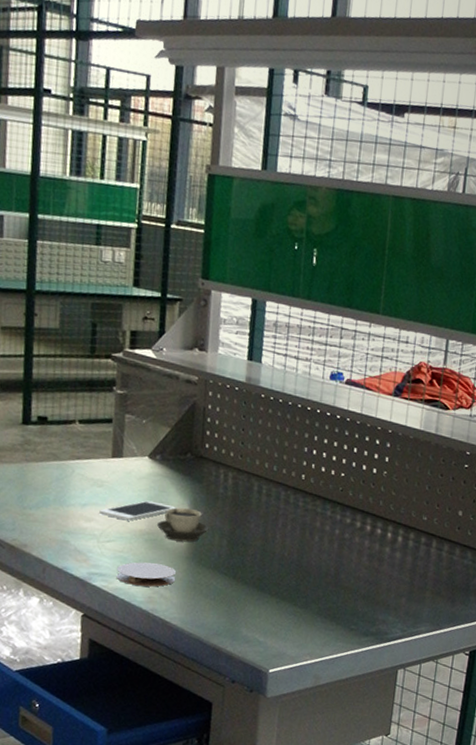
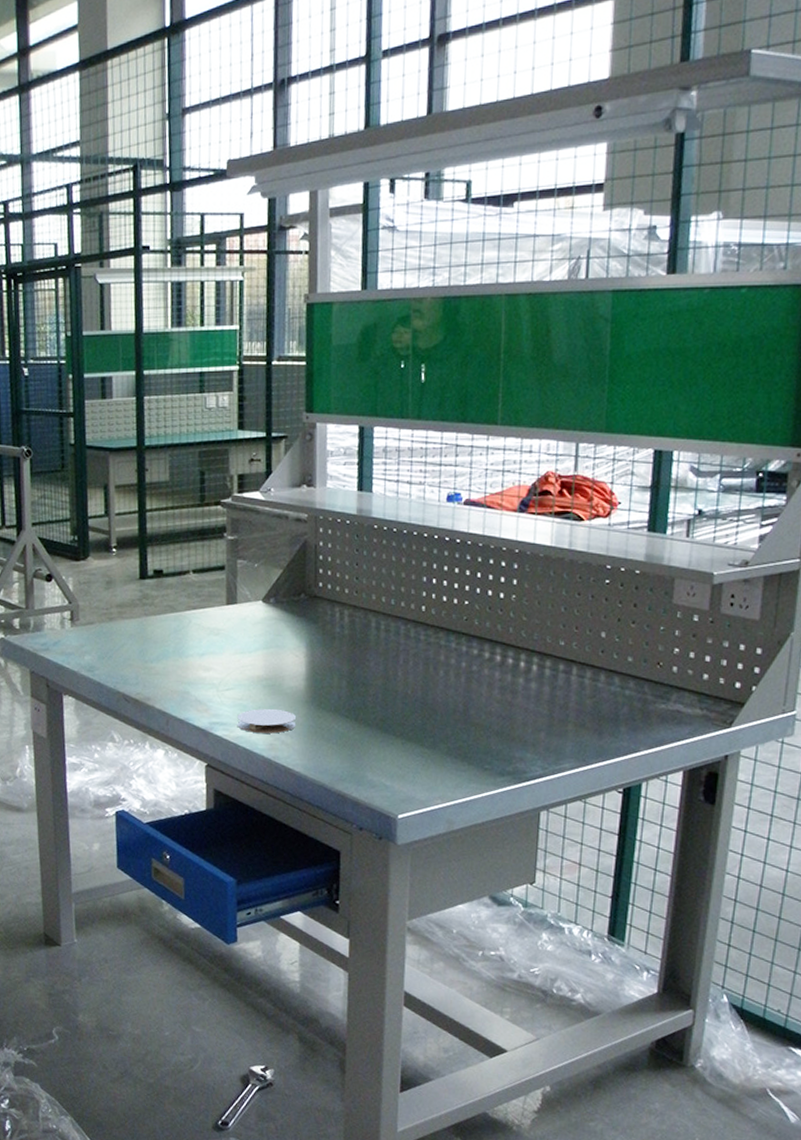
cell phone: present [99,500,177,521] -> none [217,646,294,668]
cup: present [156,507,209,543] -> none [274,651,327,686]

